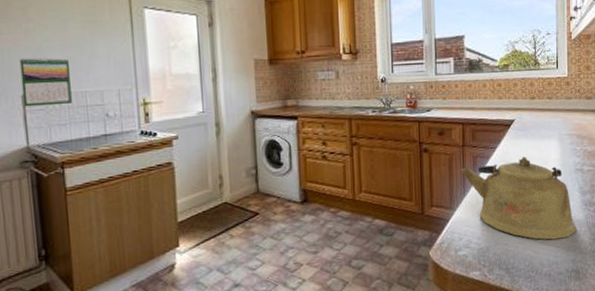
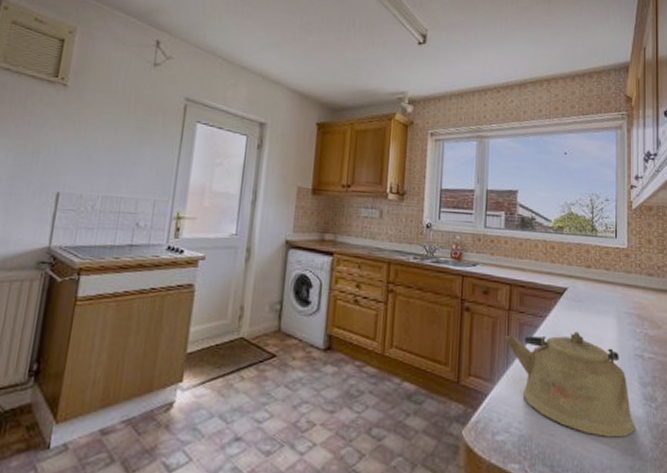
calendar: present [19,57,72,107] -> none [56,156,112,208]

